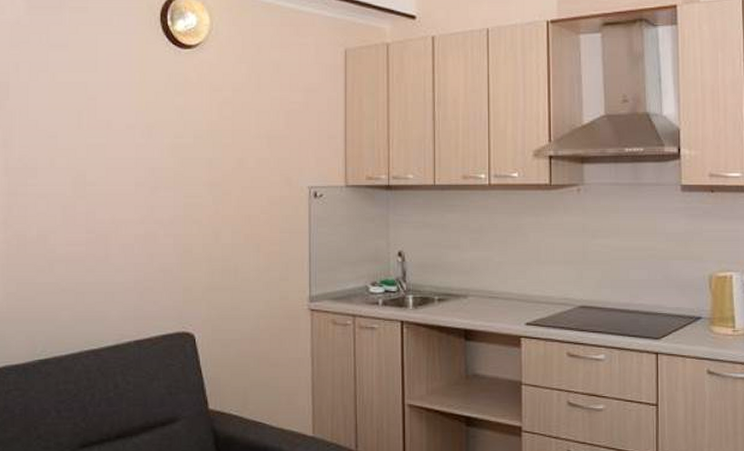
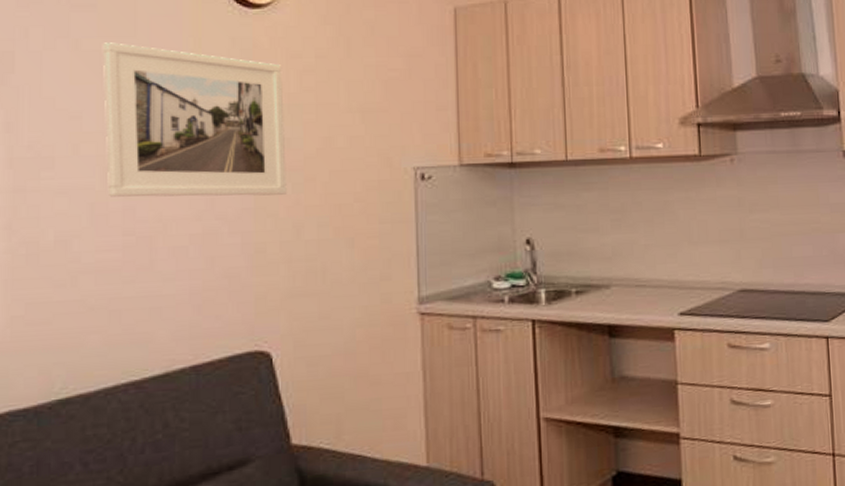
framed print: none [72,76,209,205] -> present [102,42,287,197]

